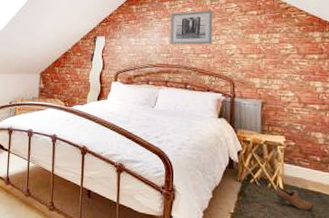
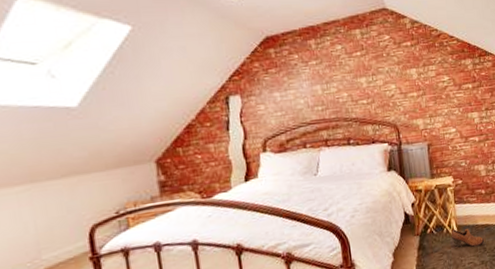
wall art: present [170,10,213,45] -> none [319,46,370,94]

